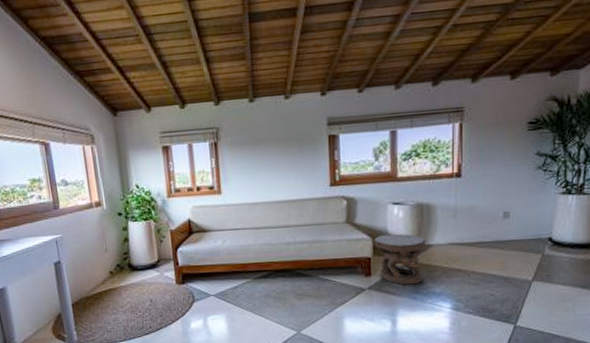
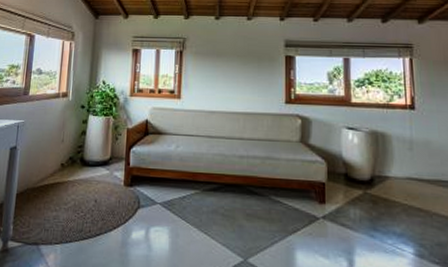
carved stool: present [374,234,426,285] -> none [329,159,383,220]

